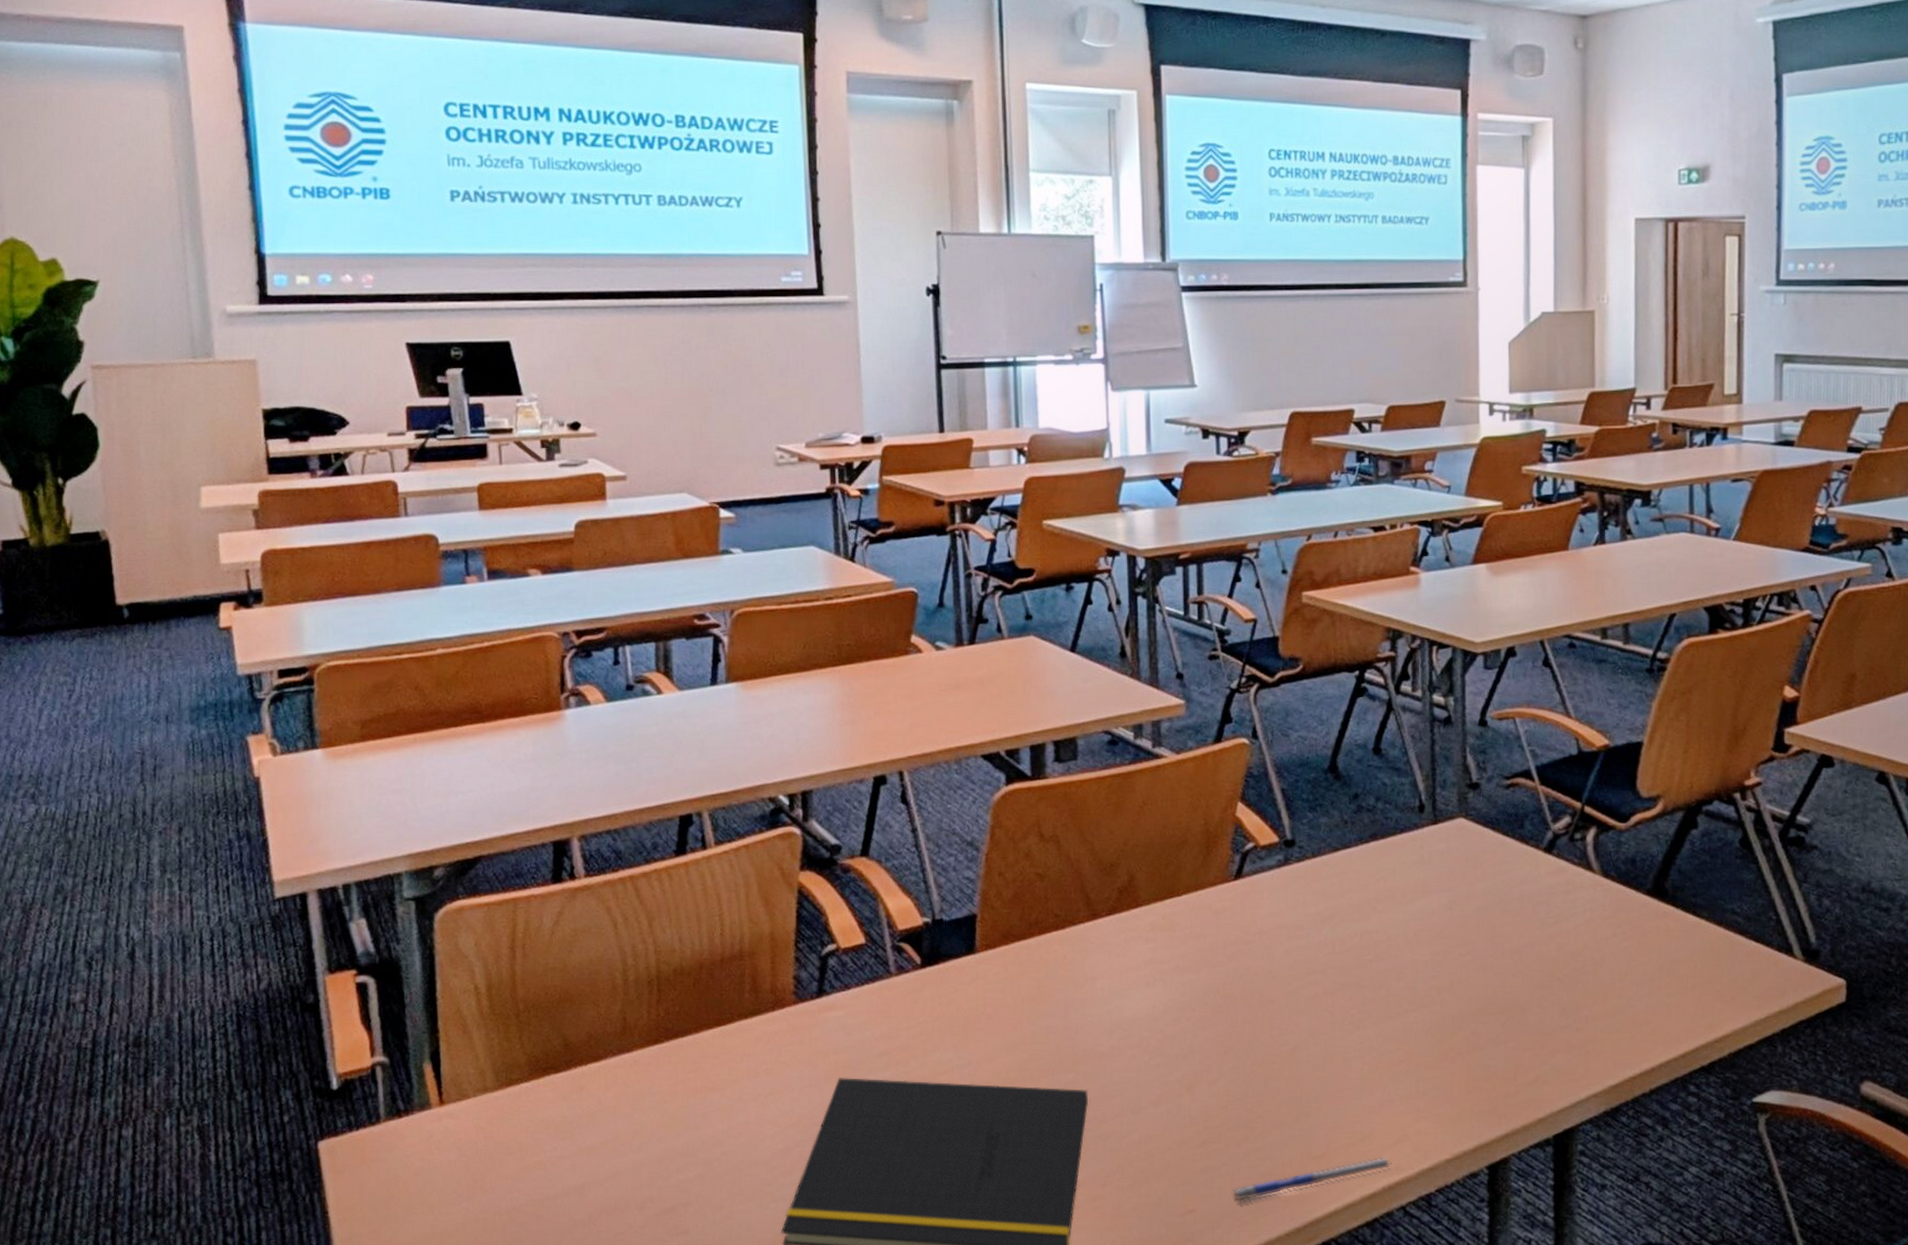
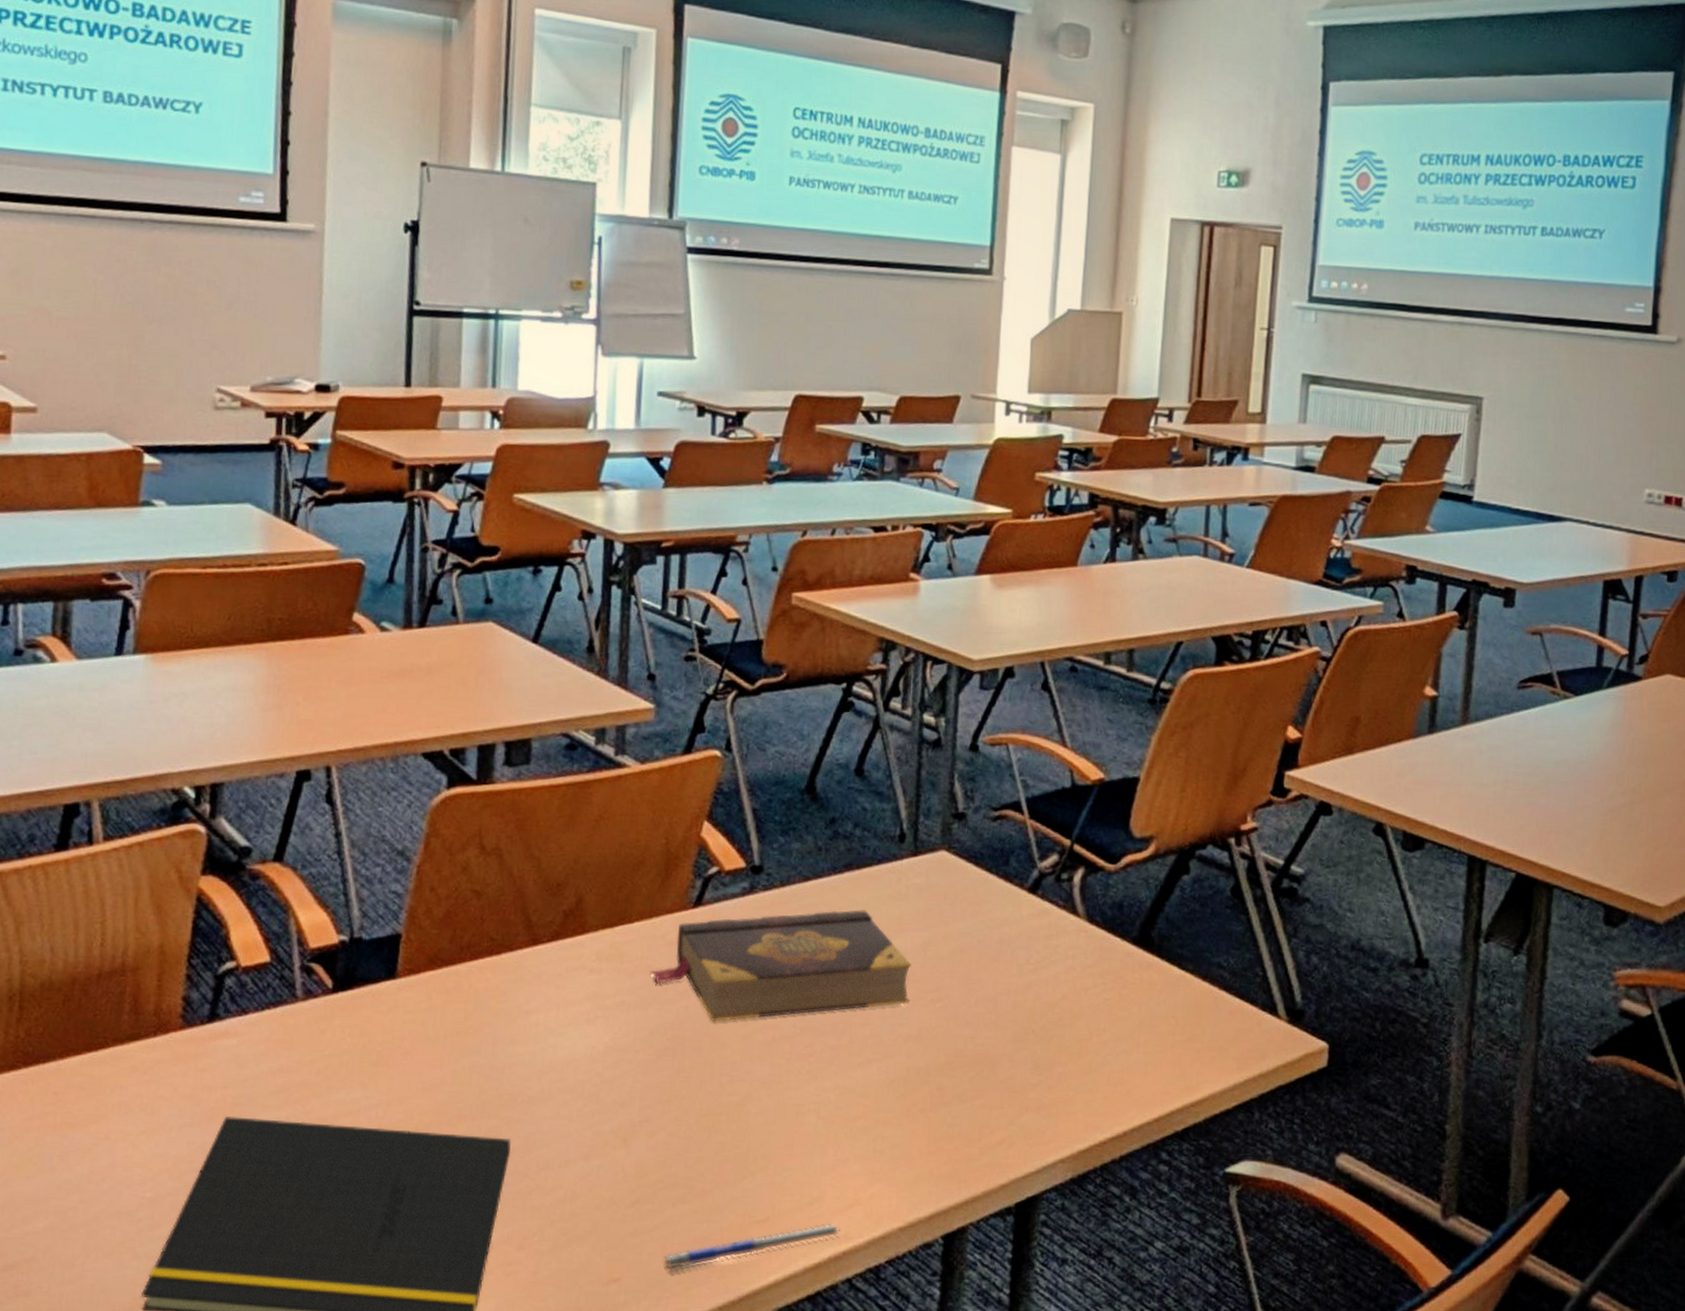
book: none [1200,875,1440,980] -> present [650,910,912,1021]

